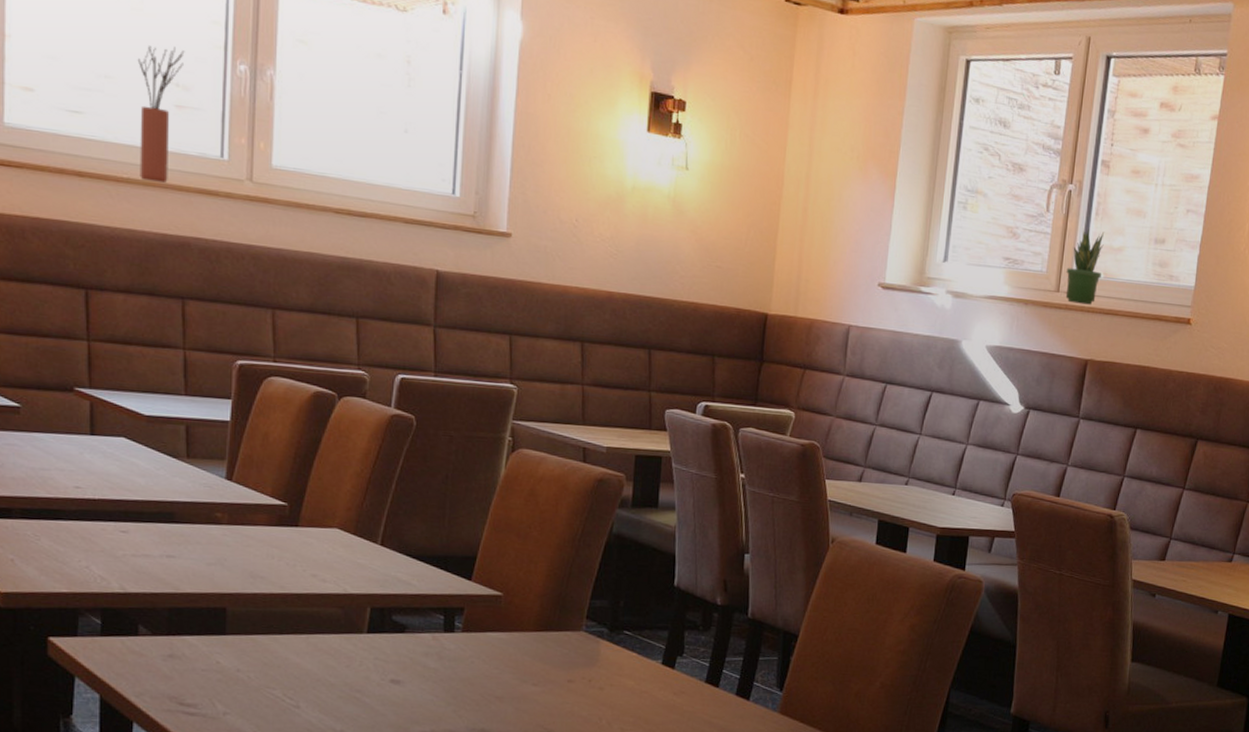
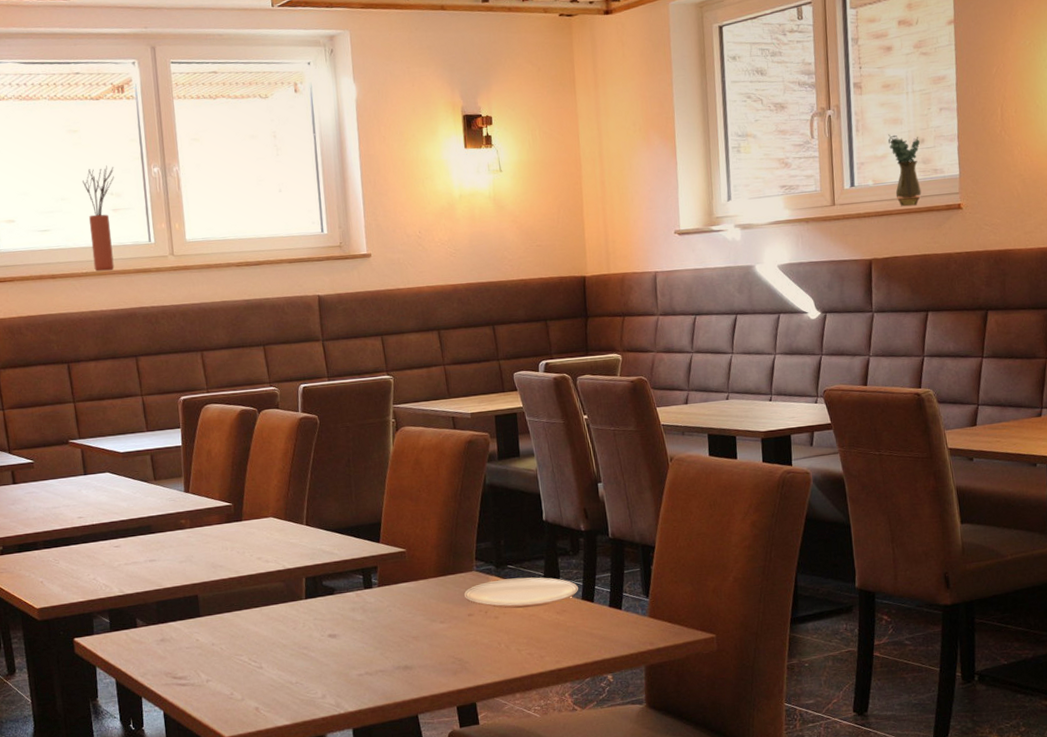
plate: none [566,645,704,683] -> present [463,577,579,609]
planter: present [1065,228,1105,305] -> none [838,144,871,213]
vase: none [1125,225,1160,311] -> present [887,134,922,207]

